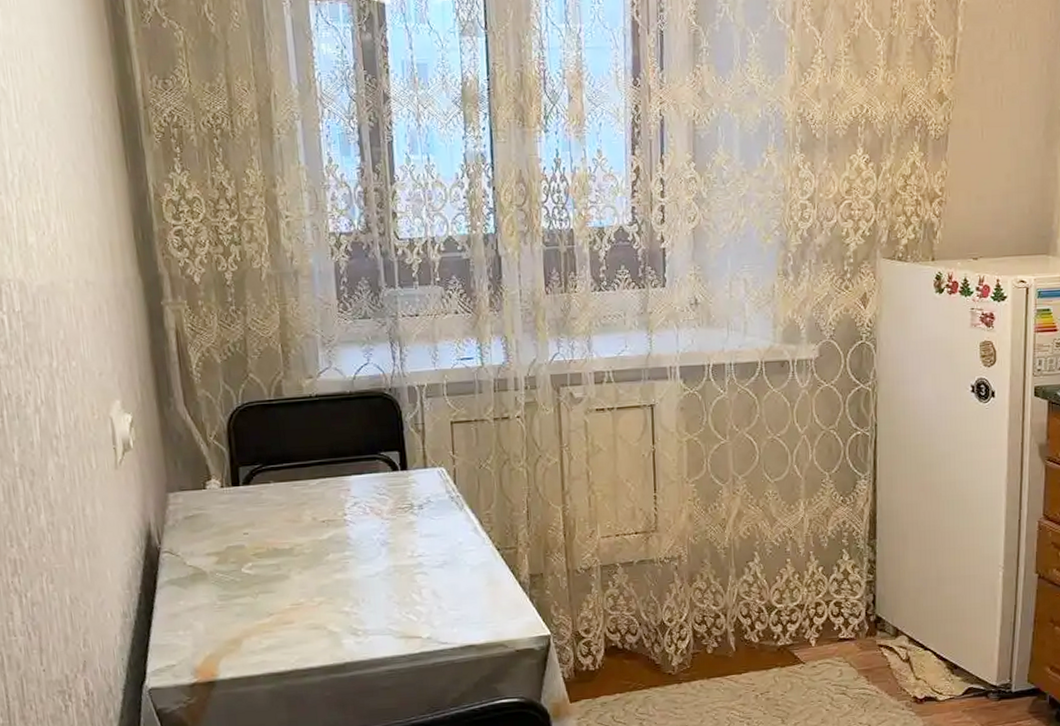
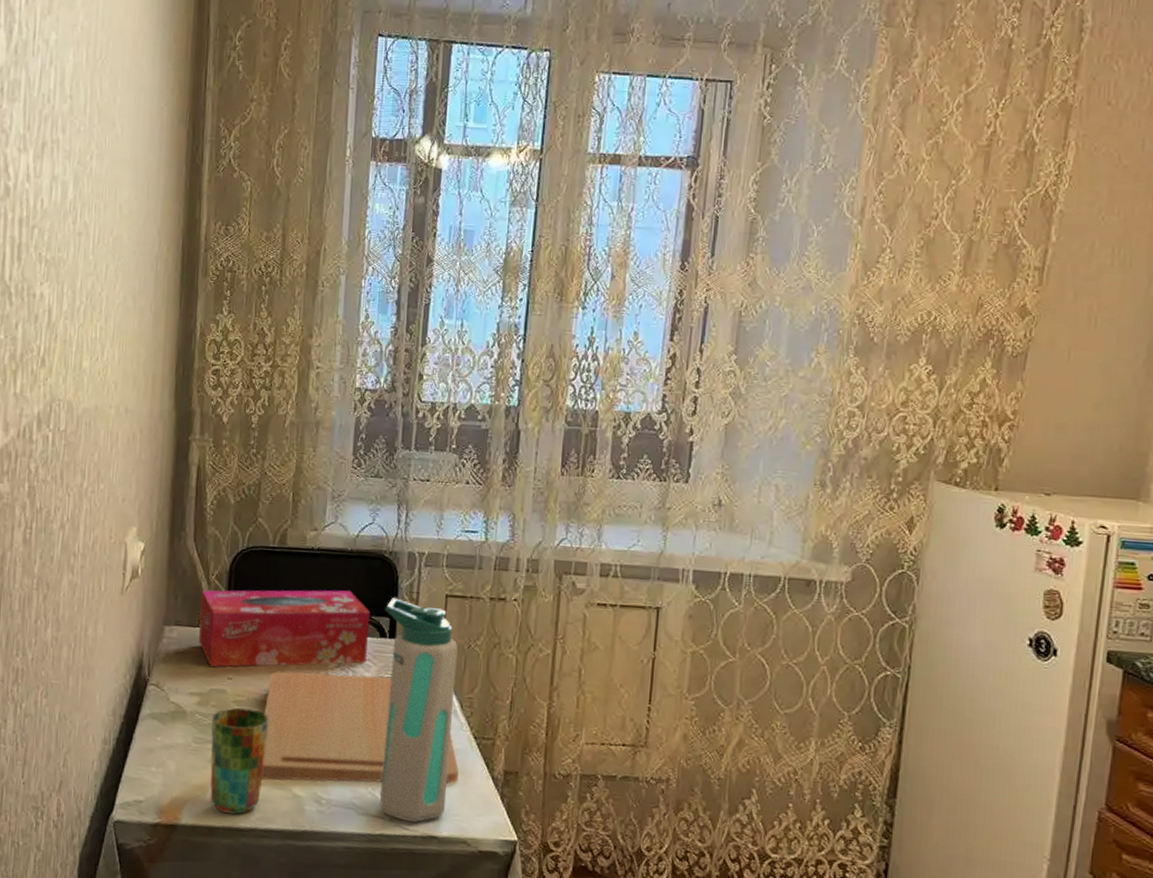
tissue box: none [202,431,382,526] -> present [199,590,371,668]
cup: none [233,559,296,661] -> present [210,708,269,815]
cutting board: none [286,508,488,623] -> present [260,671,459,784]
water bottle: none [393,432,480,637] -> present [379,598,458,823]

